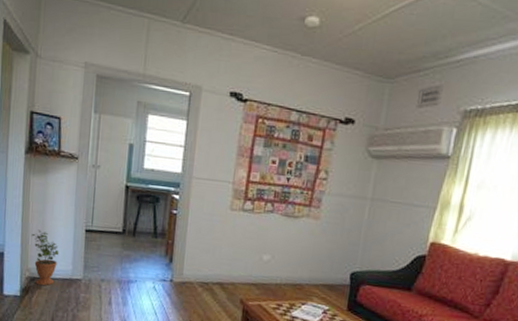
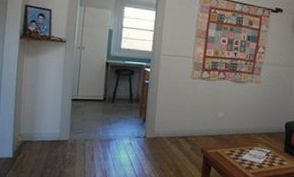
potted plant: present [31,229,59,286] -> none [23,100,49,148]

